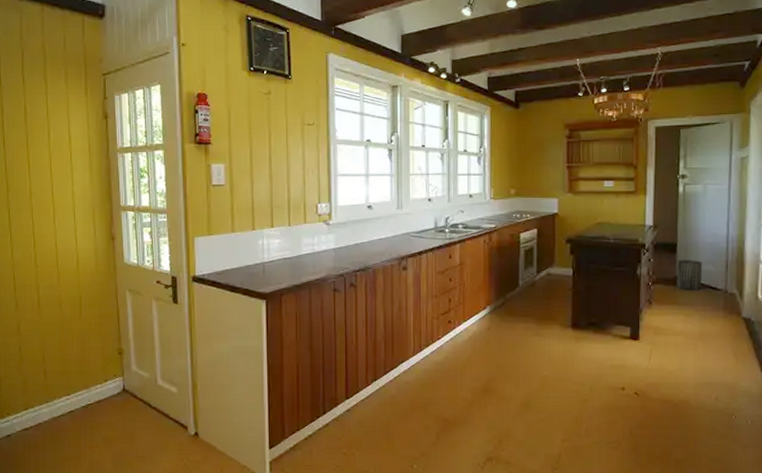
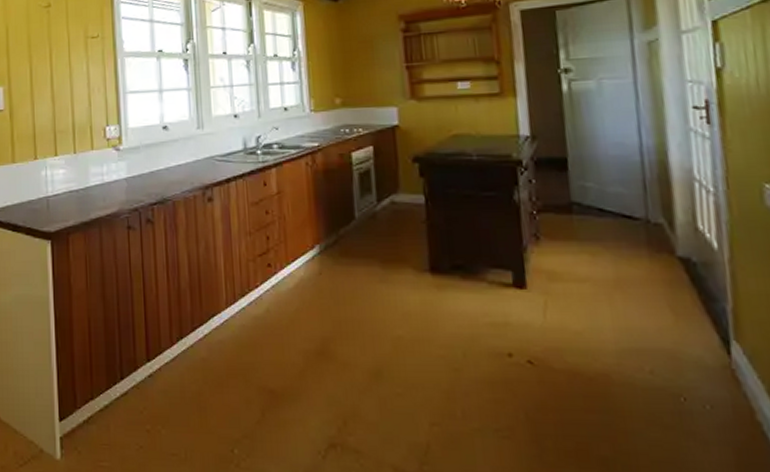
trash can: present [676,260,703,291] -> none [570,179,611,221]

